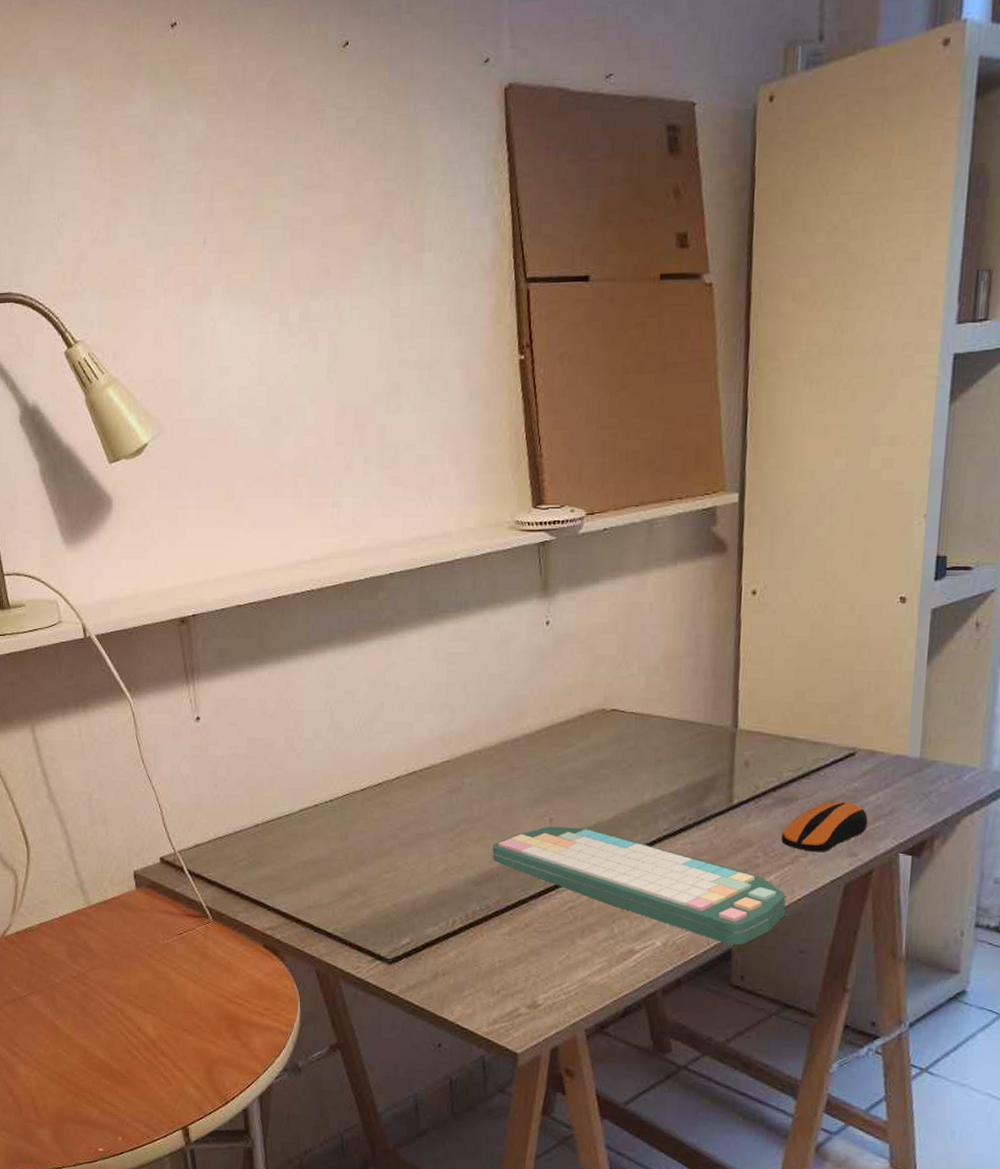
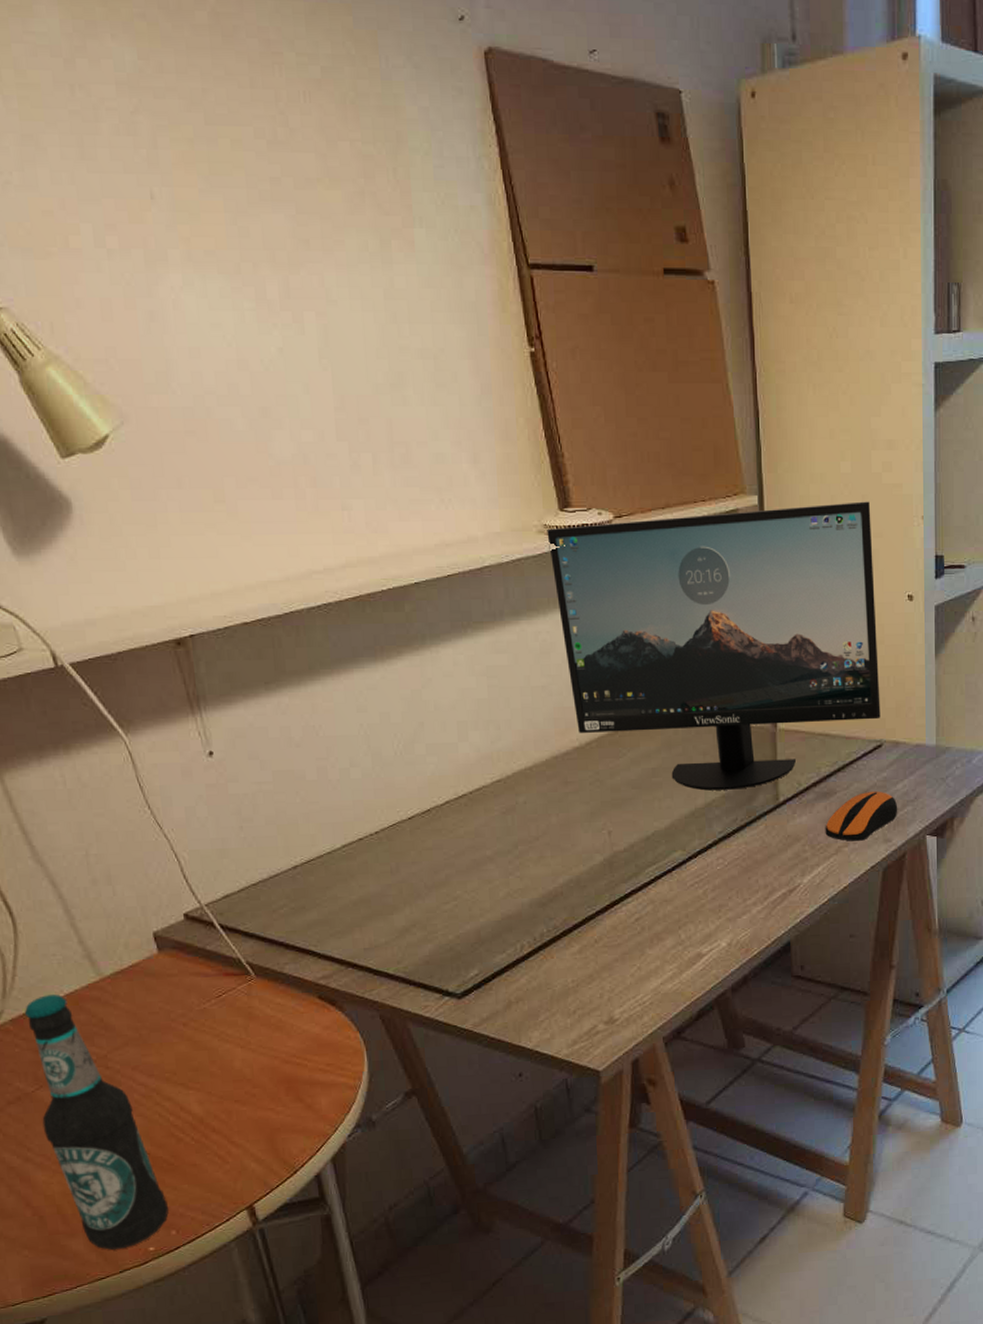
bottle: none [27,915,118,1145] -> present [24,994,169,1250]
computer keyboard: present [492,826,786,945] -> none [554,837,834,938]
monitor: none [518,499,865,788] -> present [547,501,881,791]

